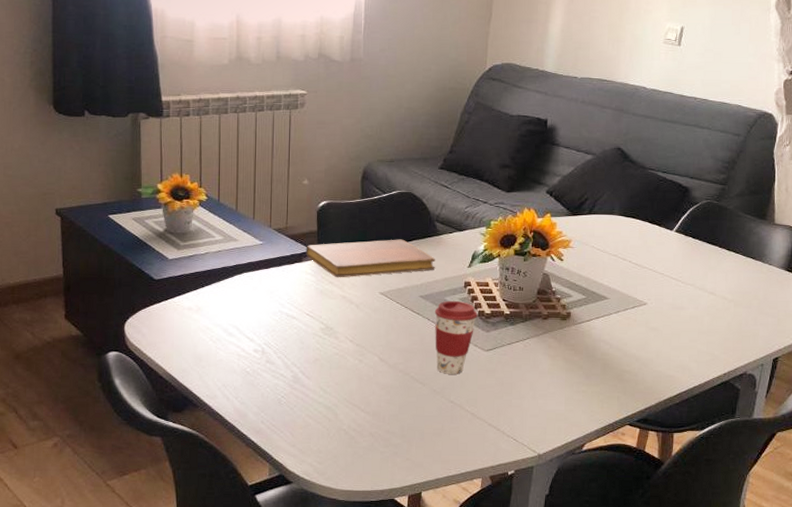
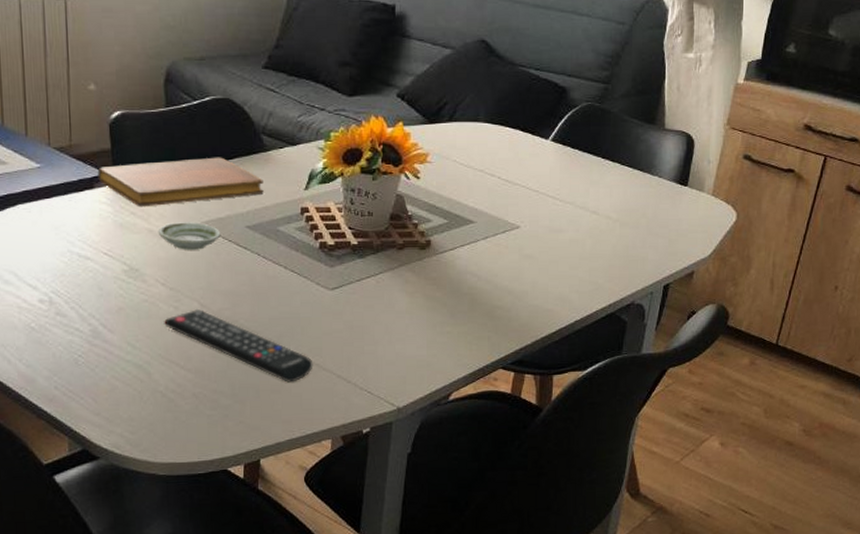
saucer: none [349,291,399,314] -> present [158,222,221,250]
remote control: none [350,362,469,428] -> present [164,308,313,383]
coffee cup: present [434,300,478,374] -> none [265,230,319,320]

